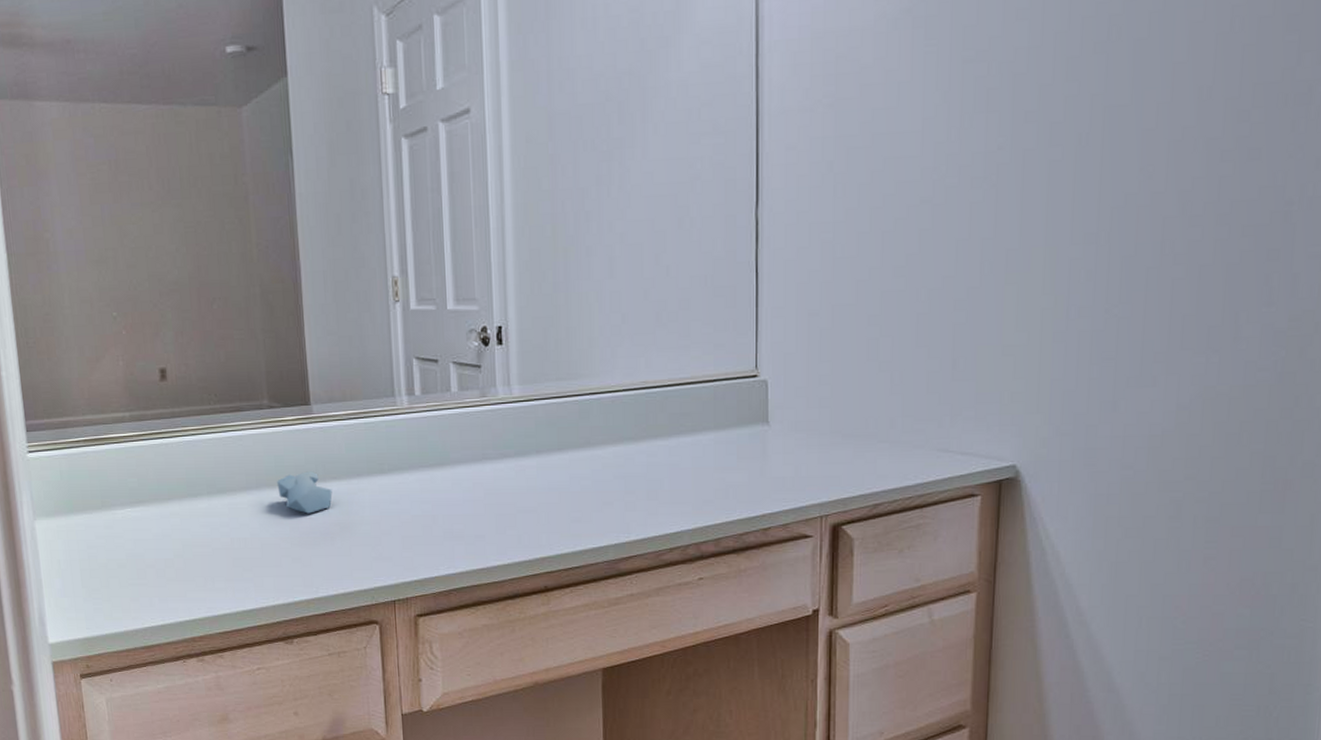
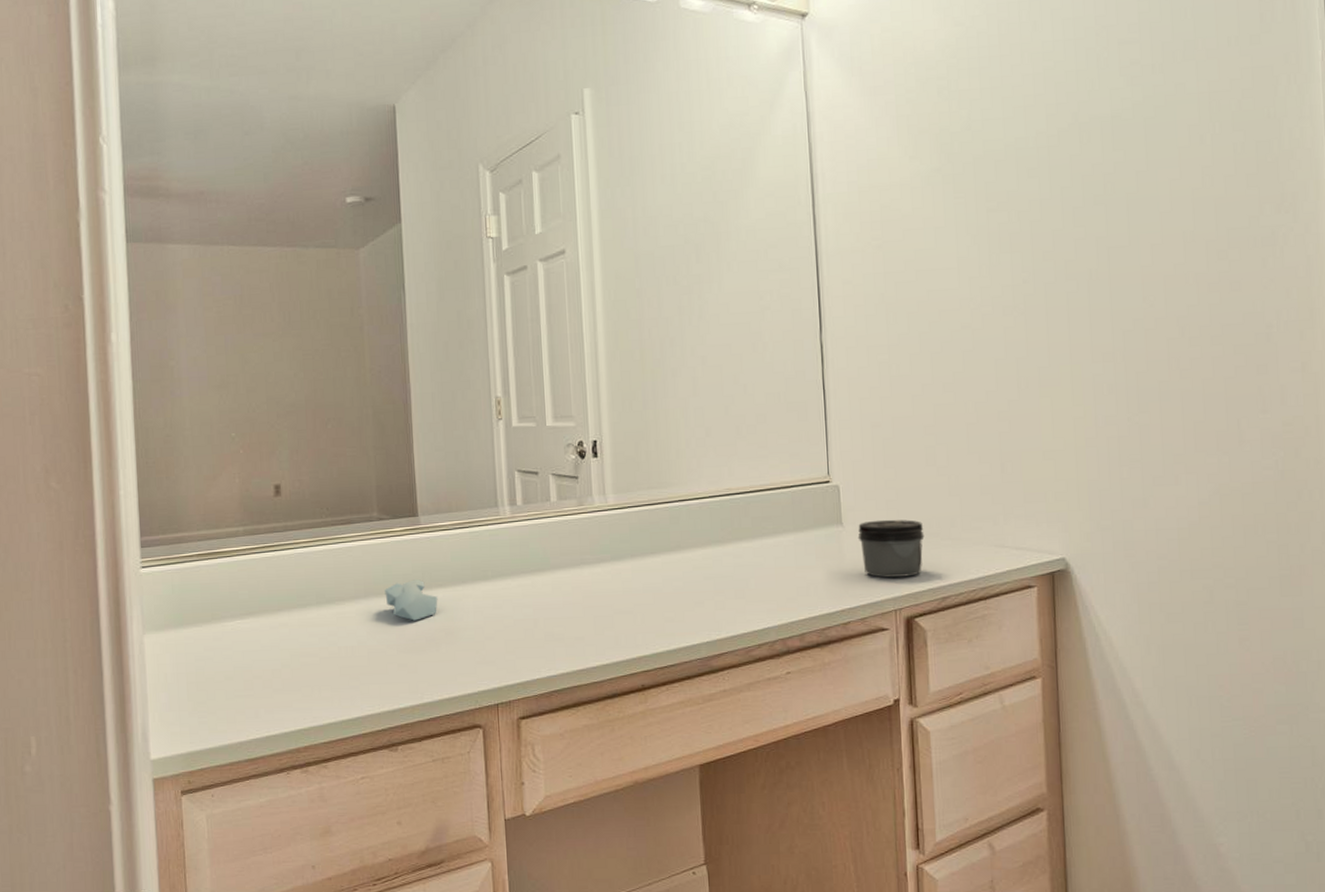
jar: none [784,418,859,482] -> present [857,519,925,578]

